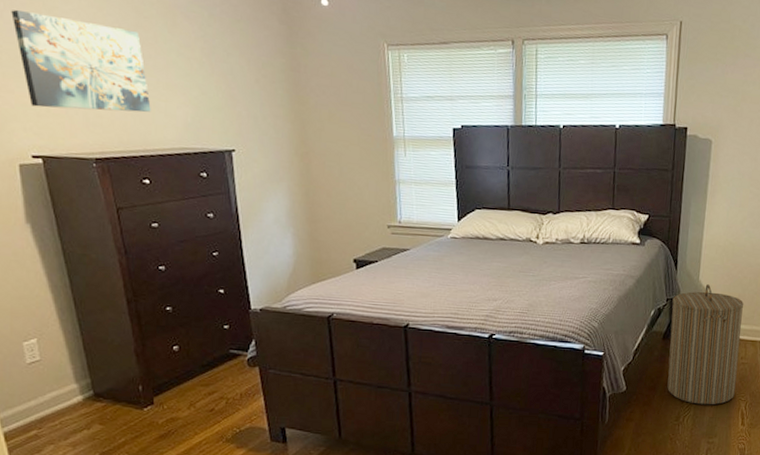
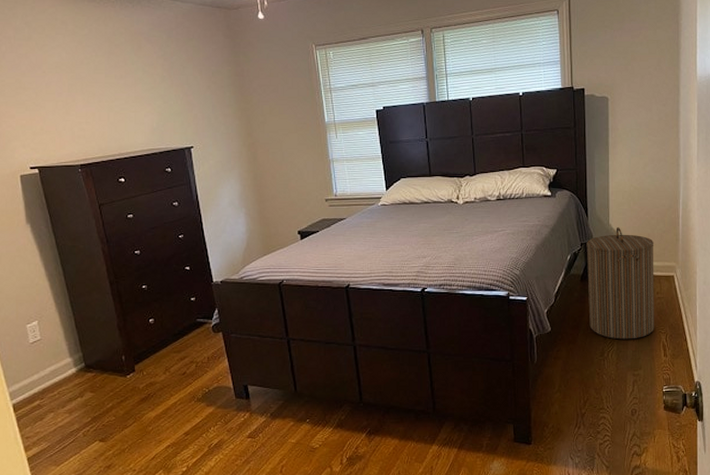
wall art: present [11,9,151,113] -> none [11,50,123,127]

